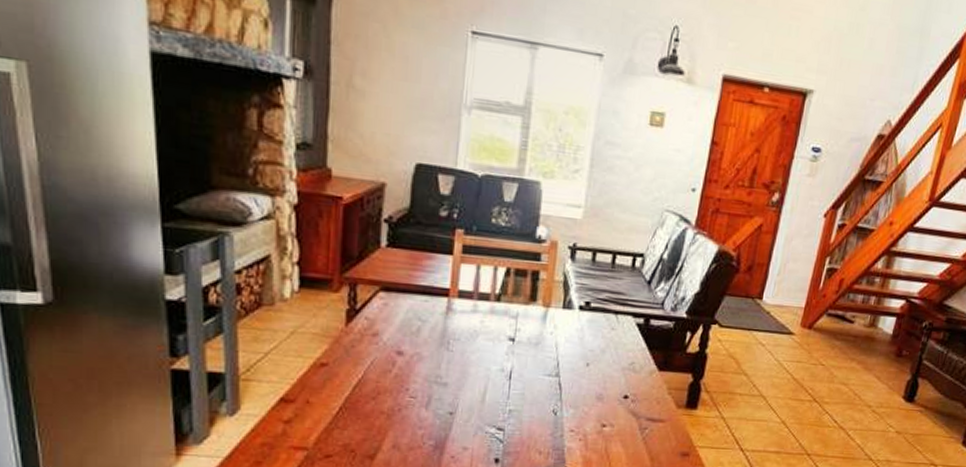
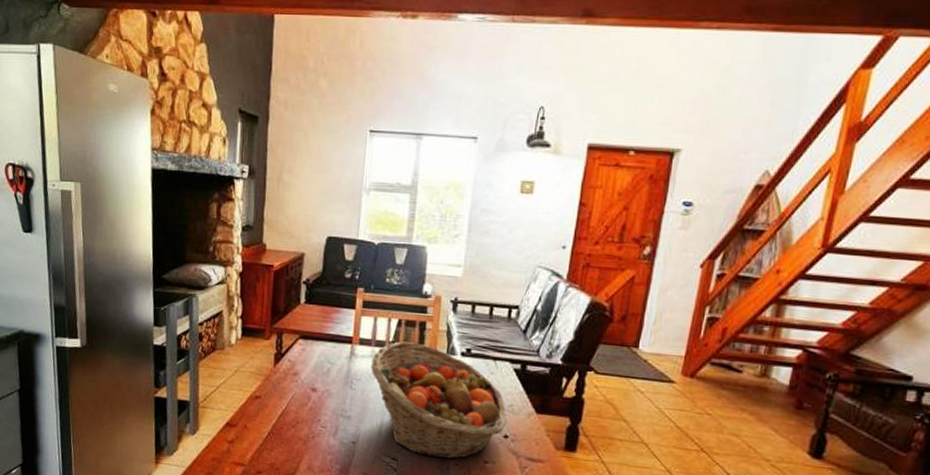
fruit basket: none [472,293,628,425] -> present [371,341,507,459]

